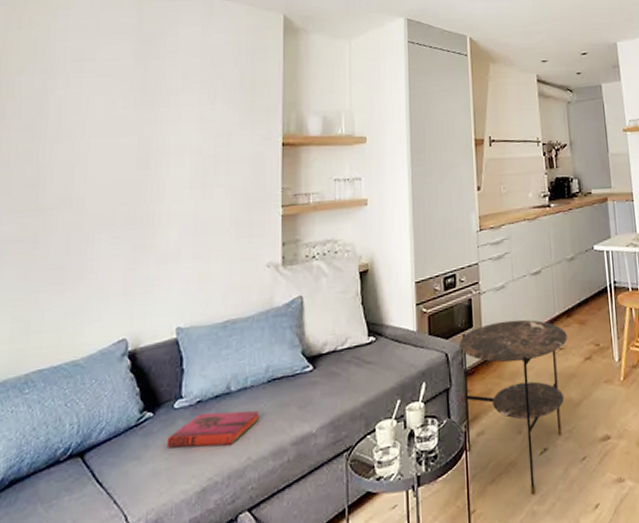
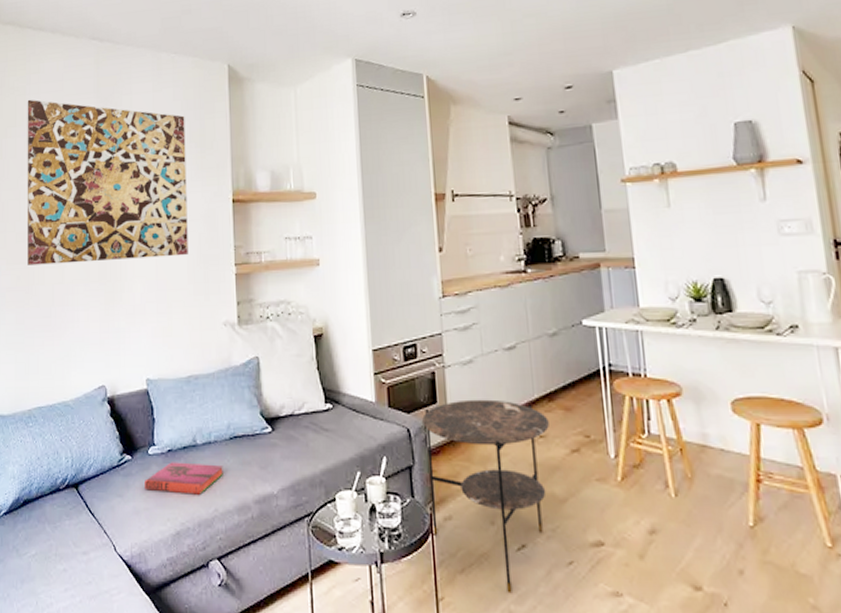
wall art: none [37,35,236,213] -> present [27,99,188,265]

